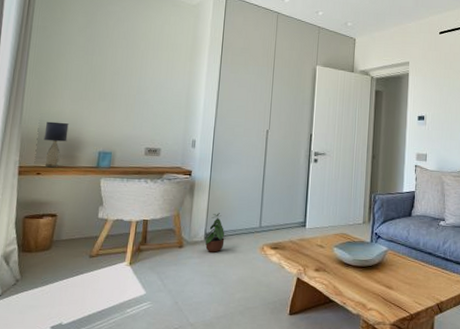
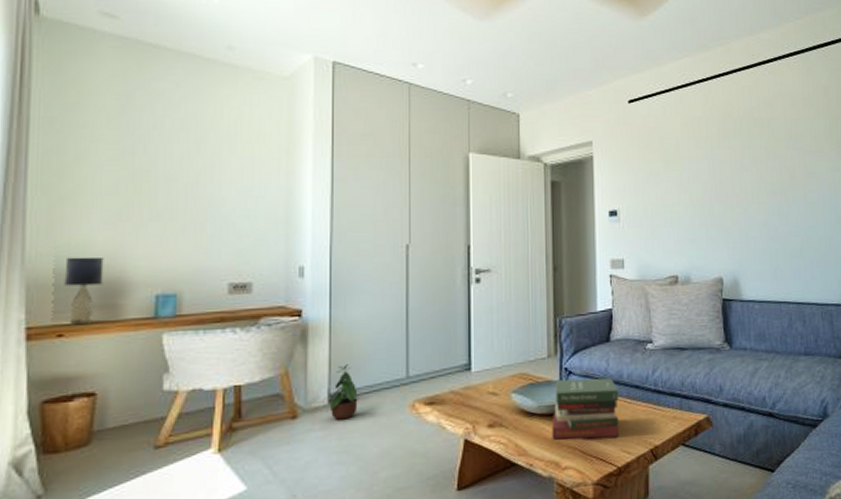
books: none [361,241,415,291] -> present [551,378,619,440]

